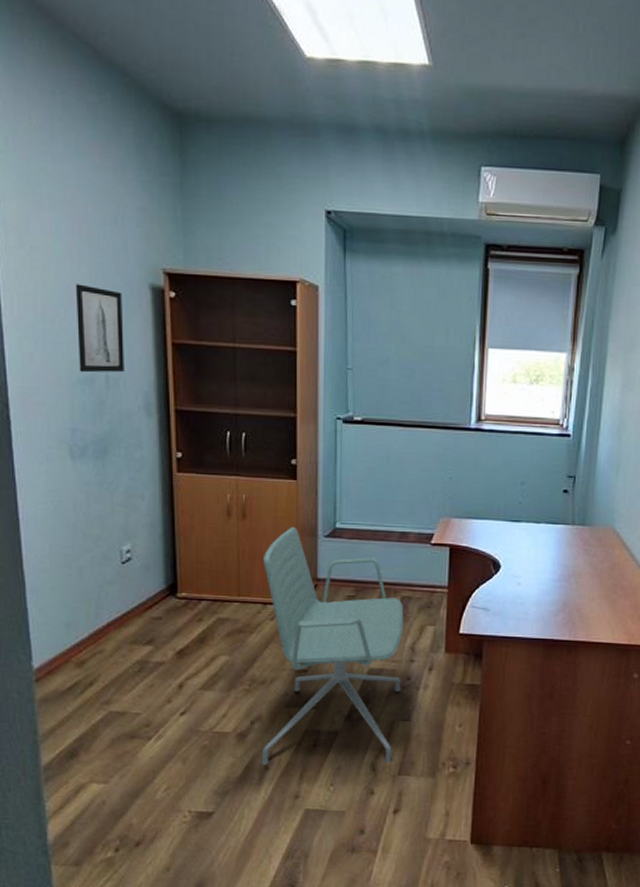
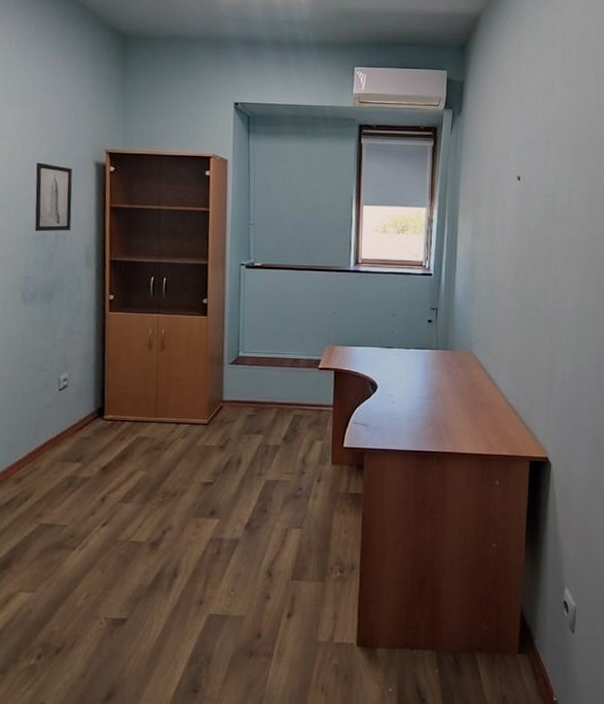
office chair: present [261,526,404,765] -> none [171,356,296,572]

